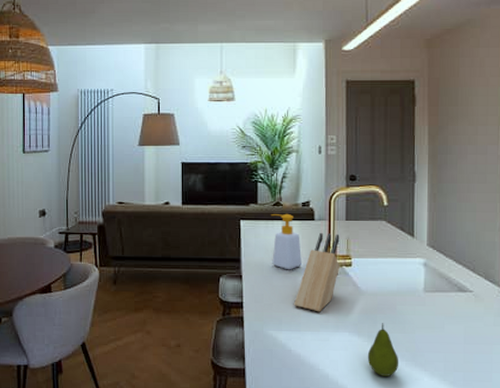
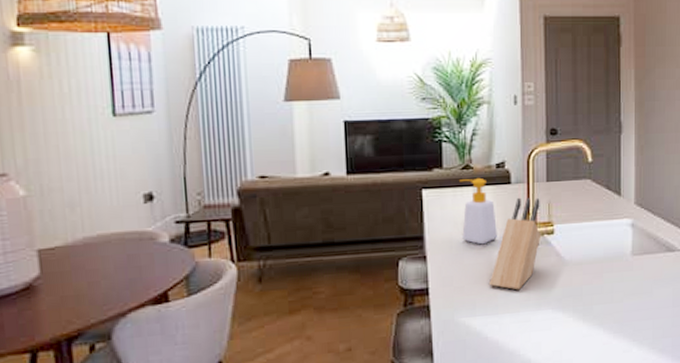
fruit: present [367,323,399,376] -> none [573,294,607,353]

